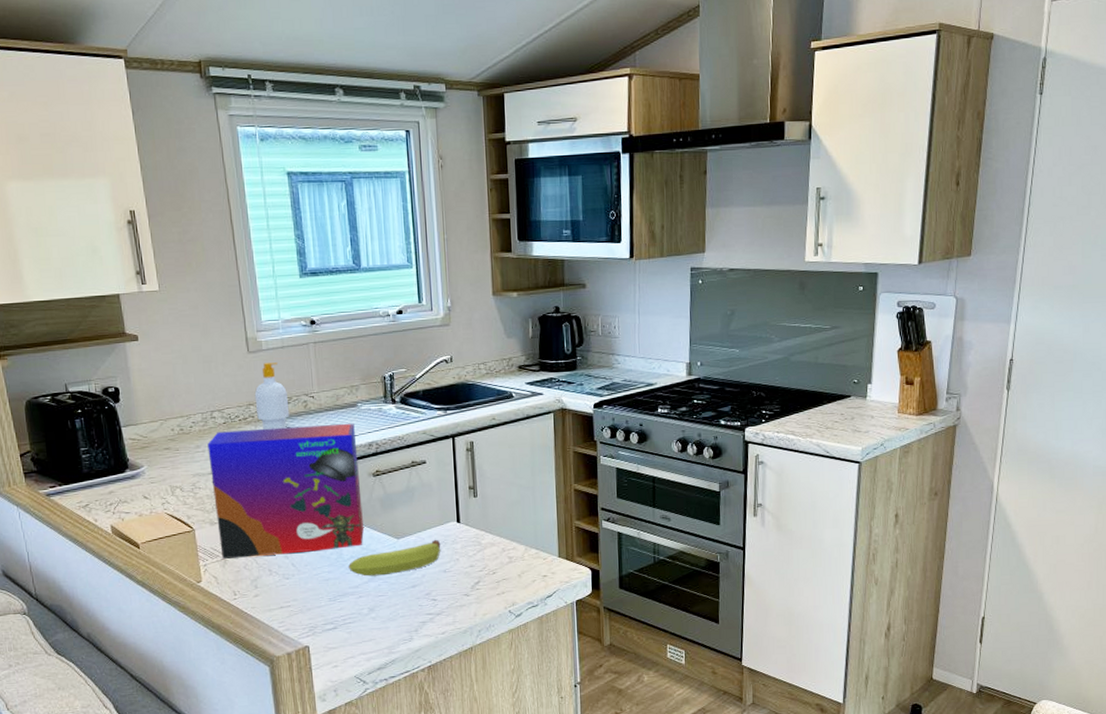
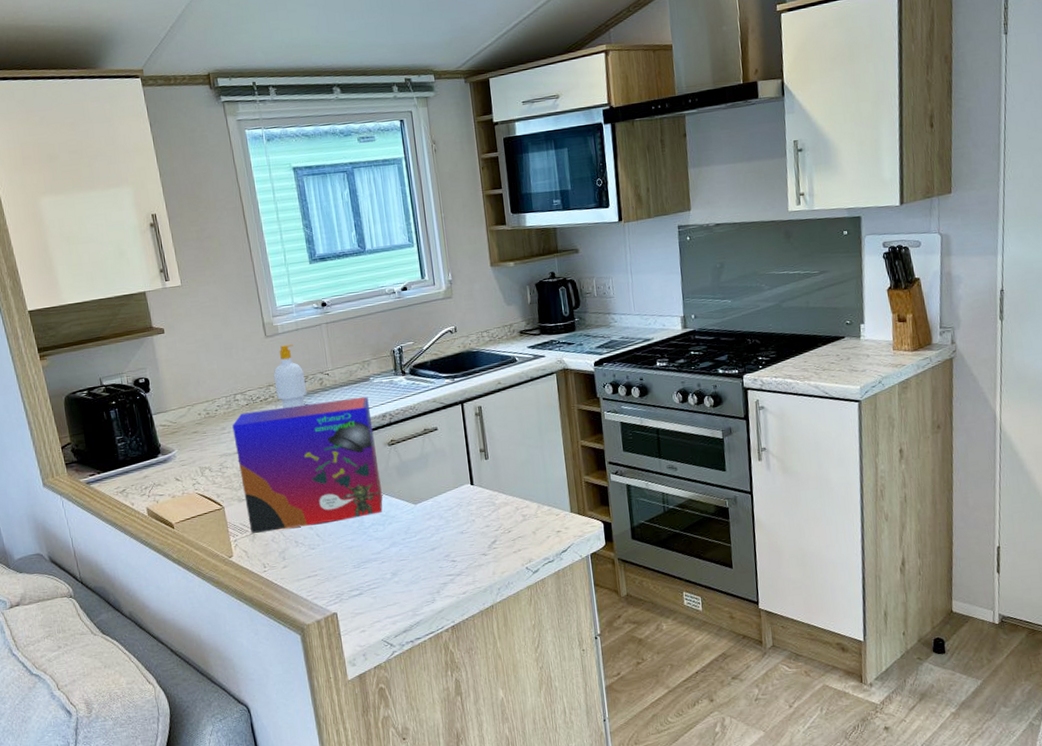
fruit: present [347,539,441,577] -> none [369,502,457,543]

